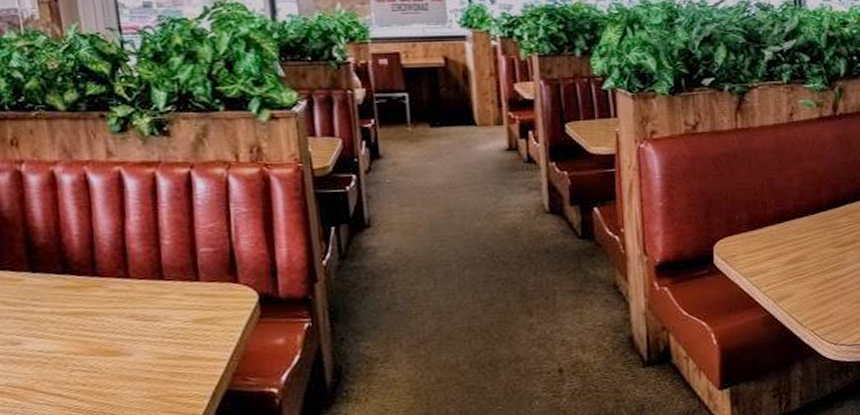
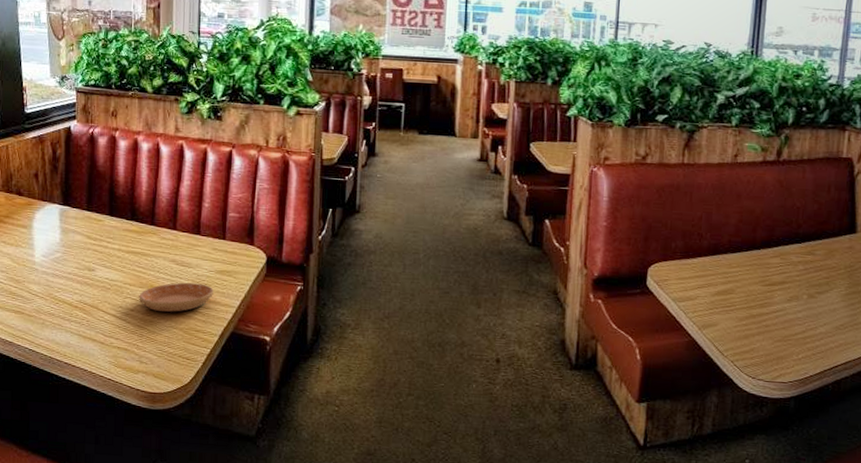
saucer: none [90,338,194,381] -> present [139,282,214,312]

